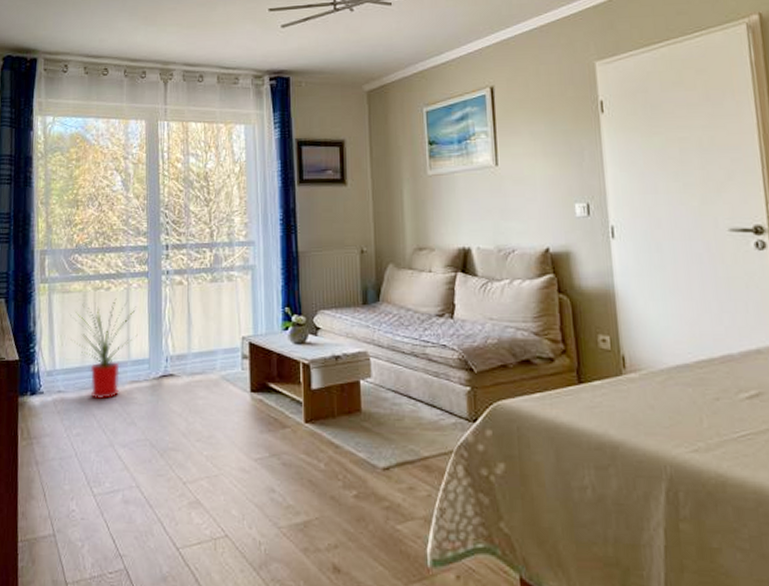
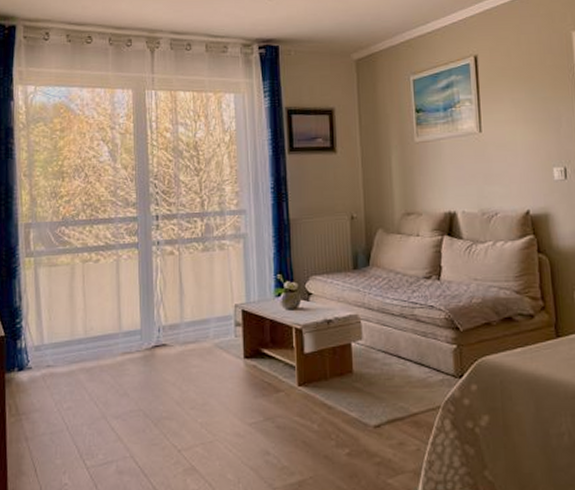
house plant: present [70,298,138,400] -> none [58,270,129,373]

